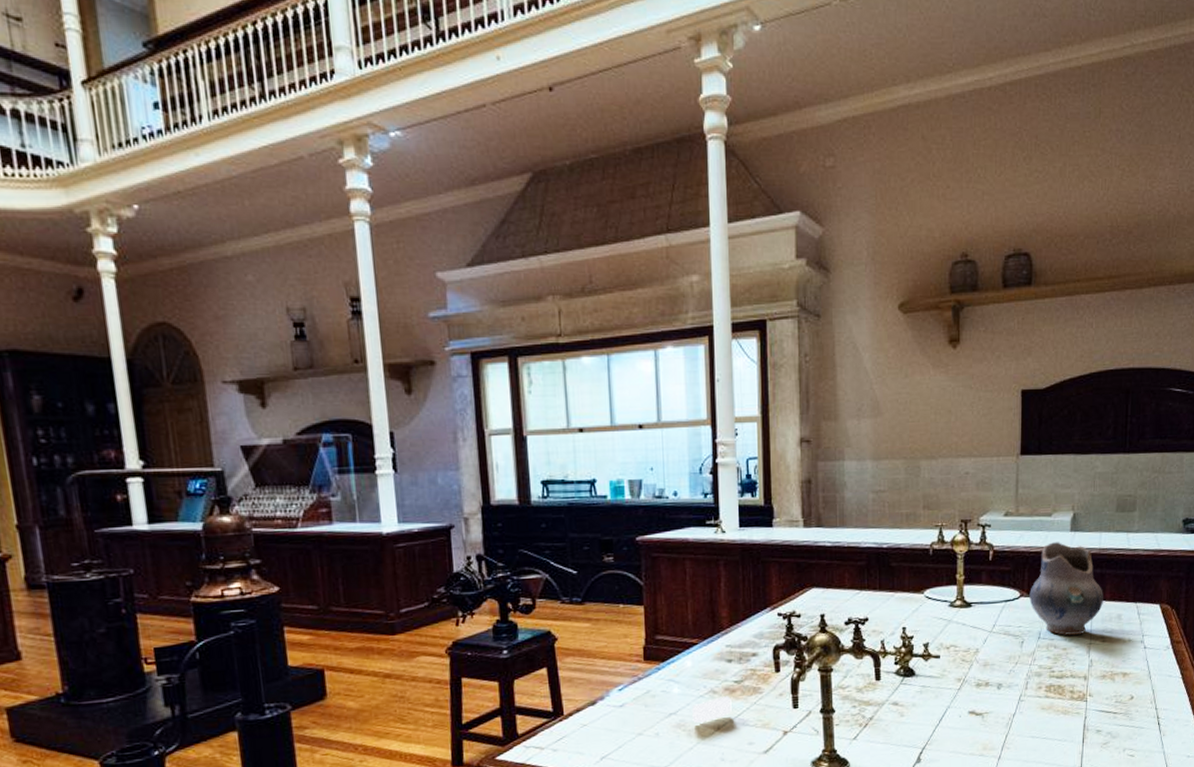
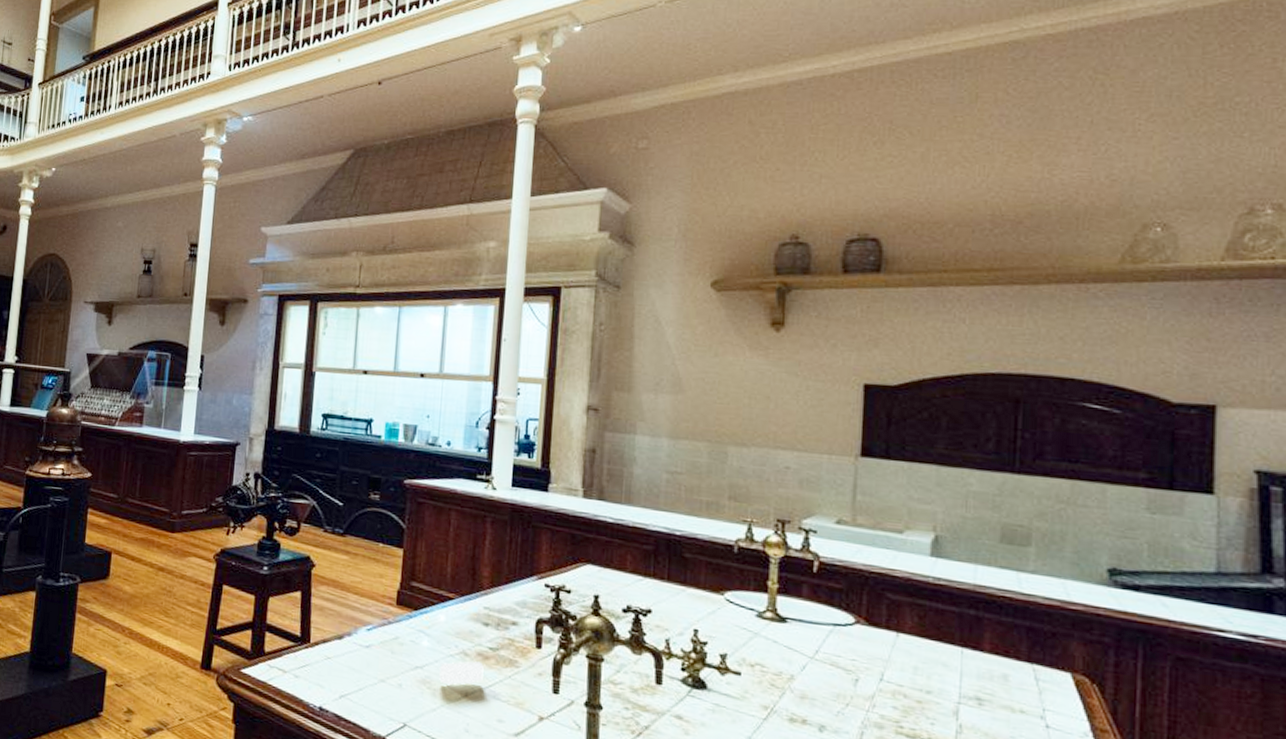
ceramic jug: present [1029,542,1103,635] -> none [868,565,980,688]

